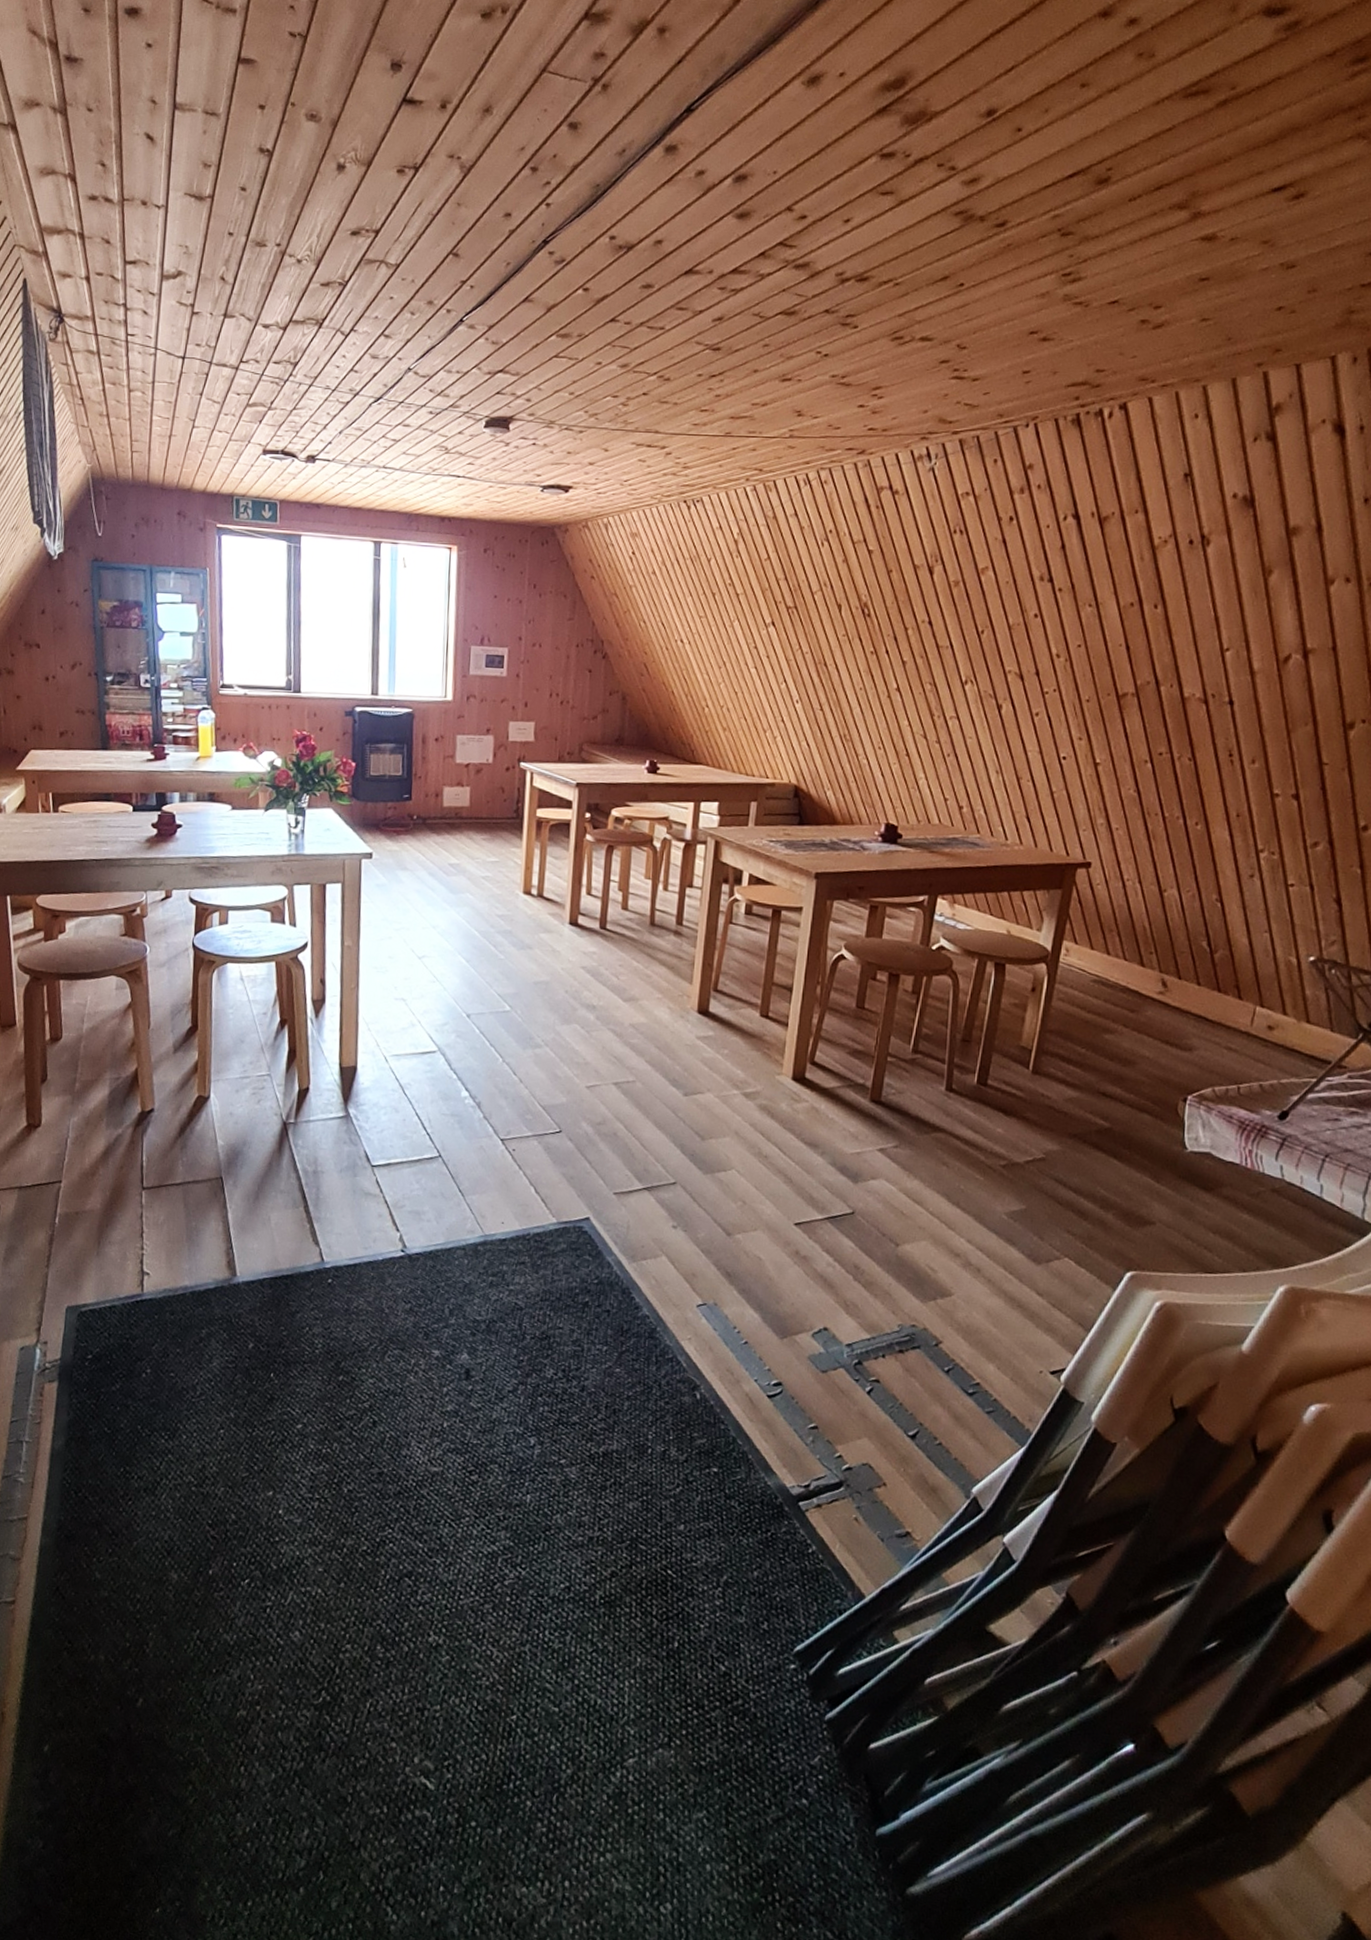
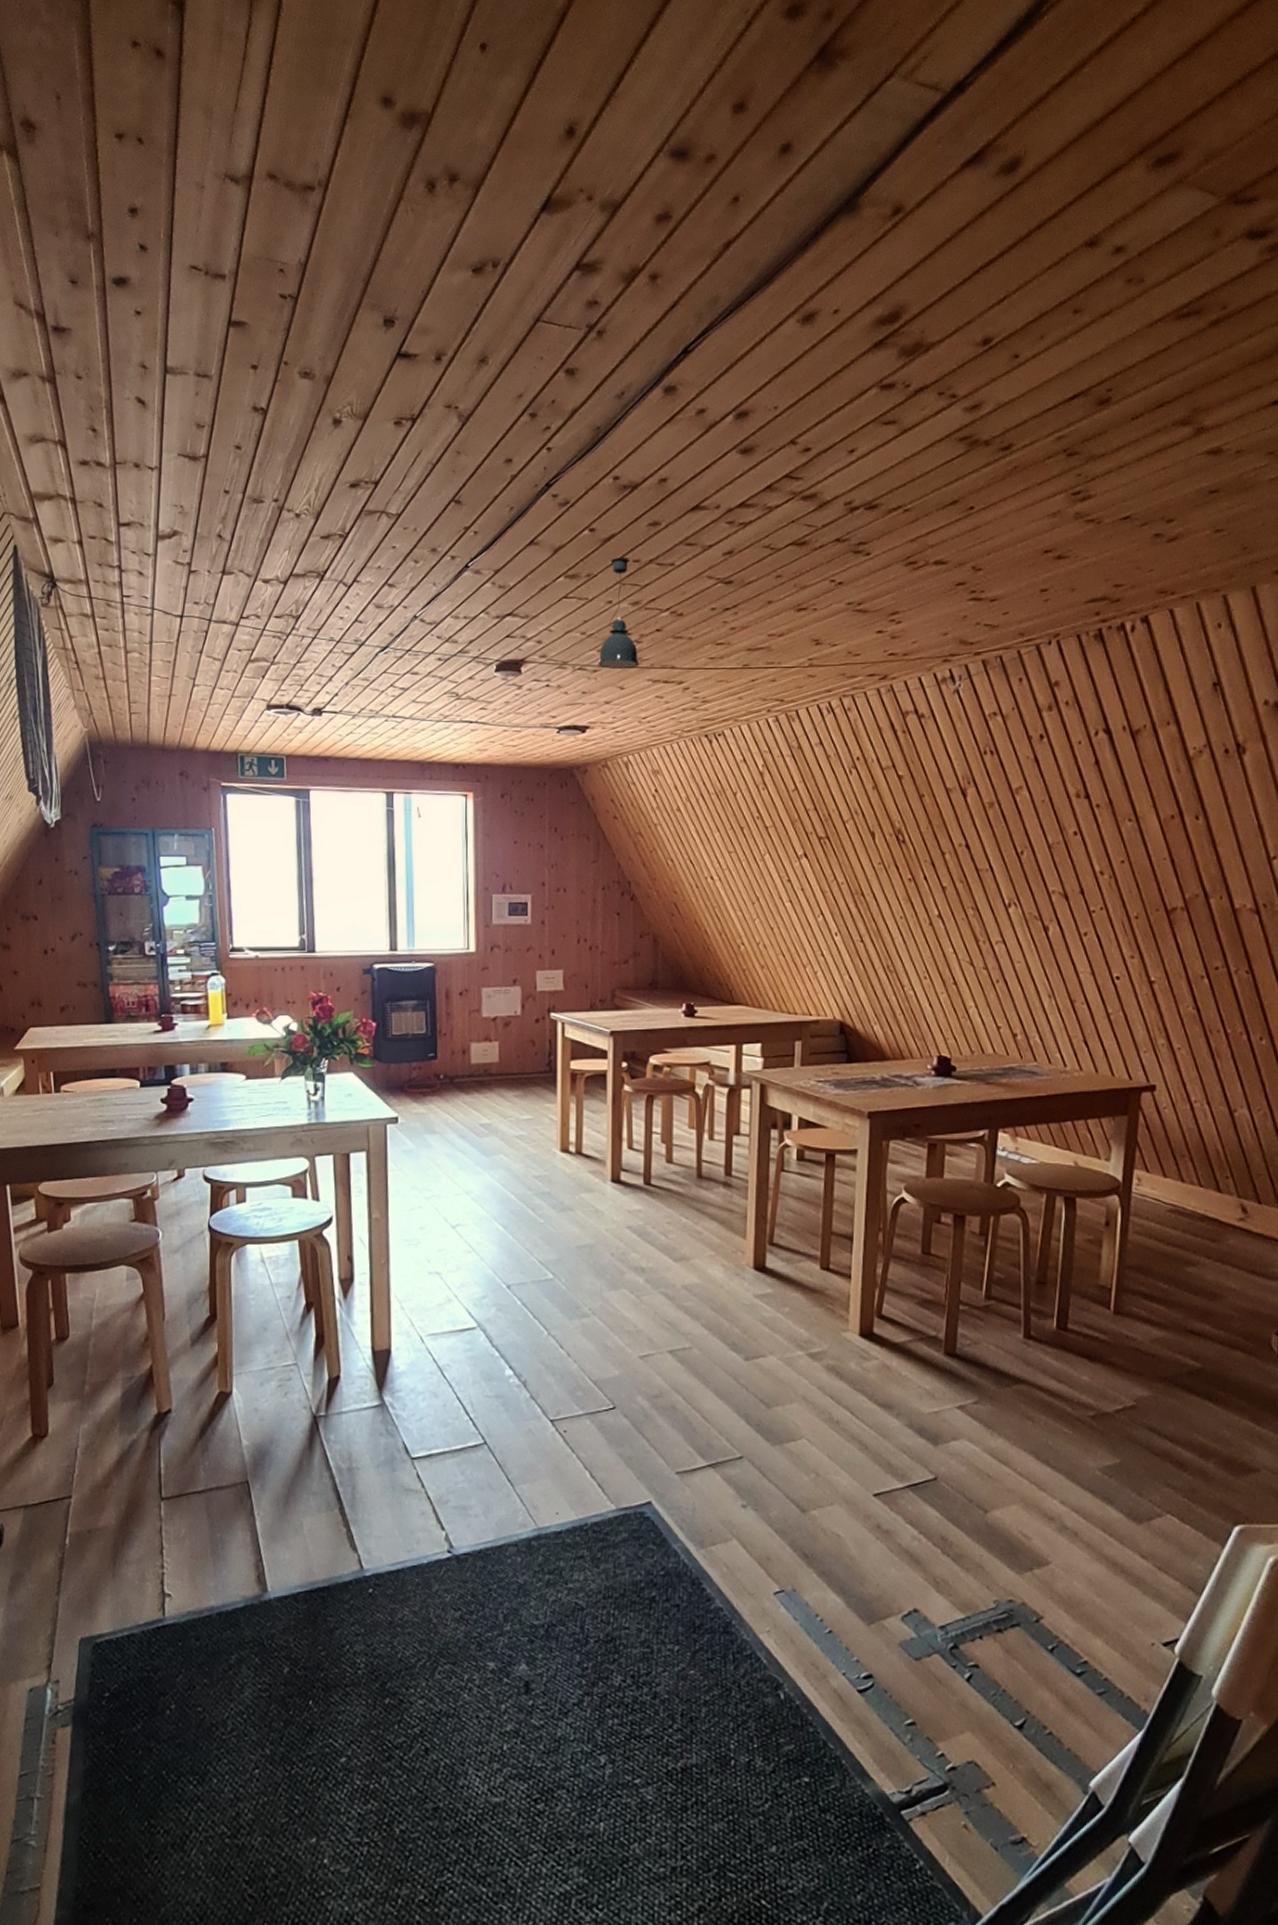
pendant light: none [584,319,625,432] -> present [598,558,640,670]

